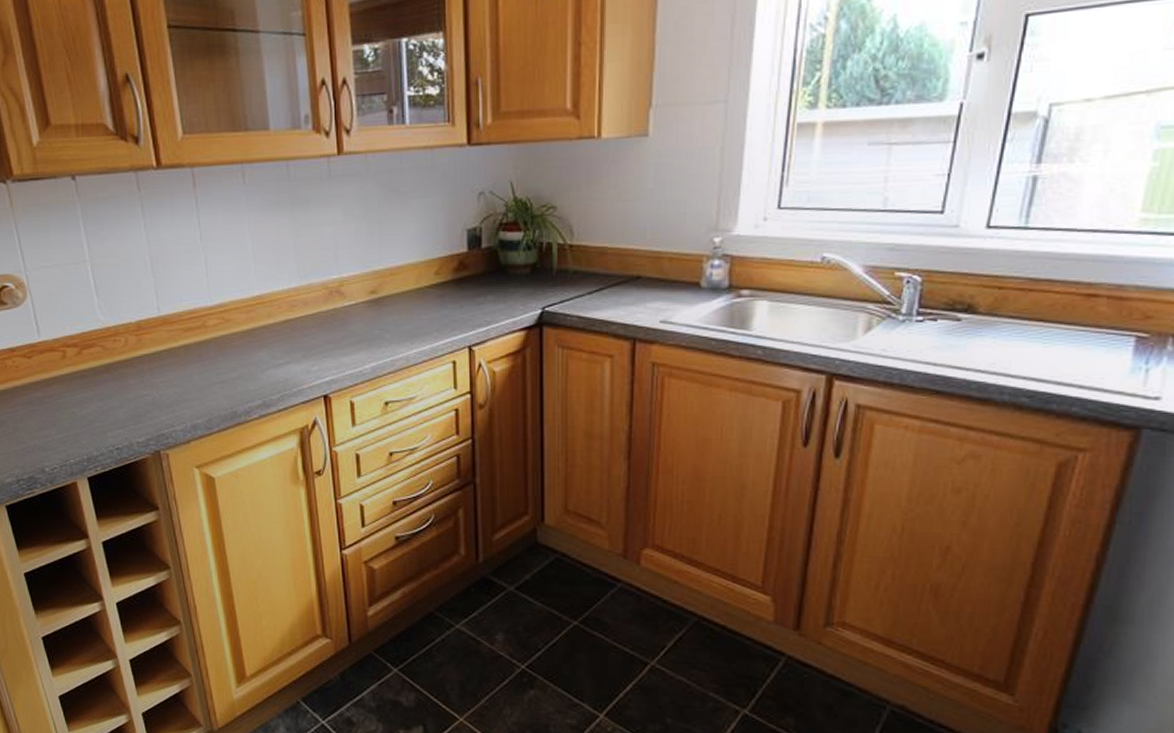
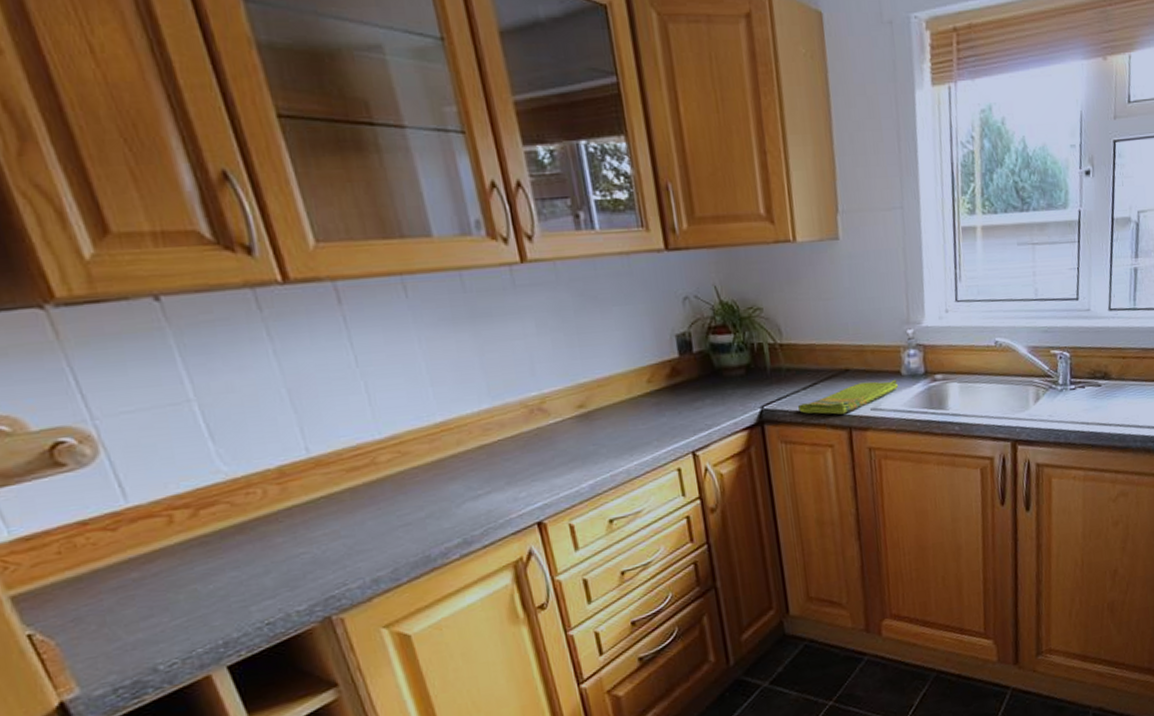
dish towel: none [581,291,696,324] -> present [798,379,899,415]

